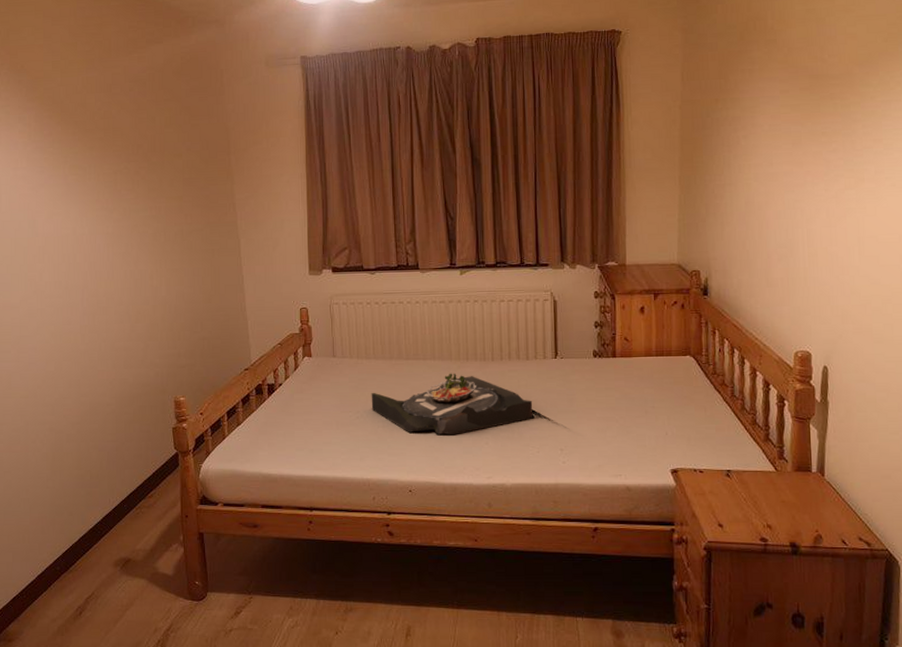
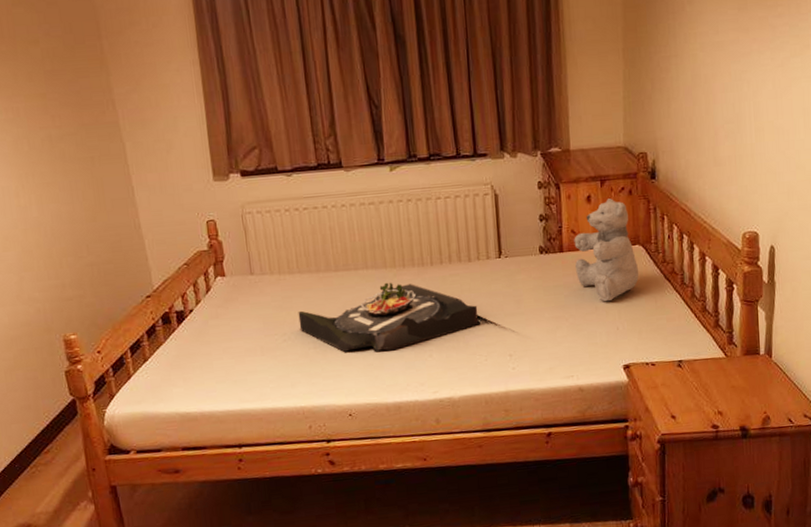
teddy bear: none [626,311,690,407] -> present [574,198,640,302]

